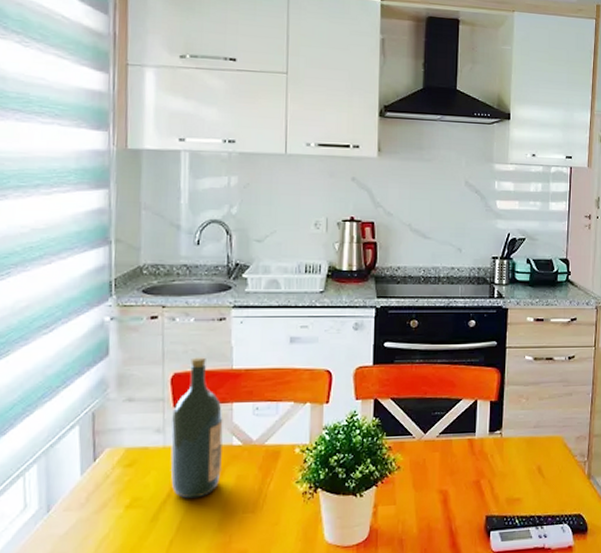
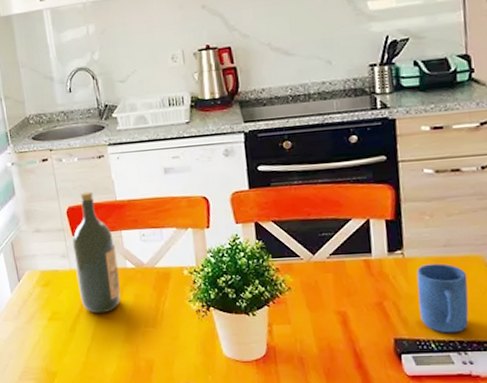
mug: none [510,443,549,509] -> present [417,263,469,334]

